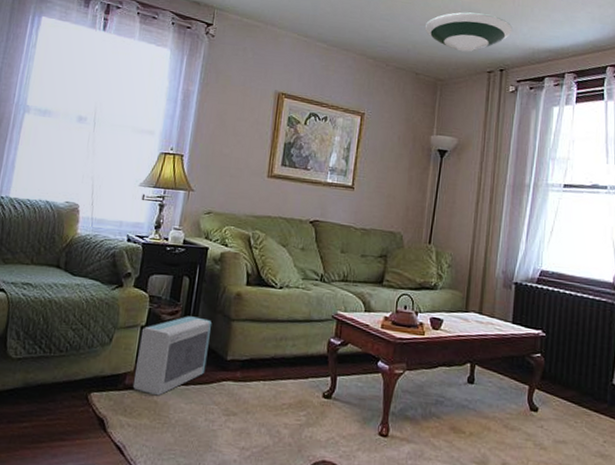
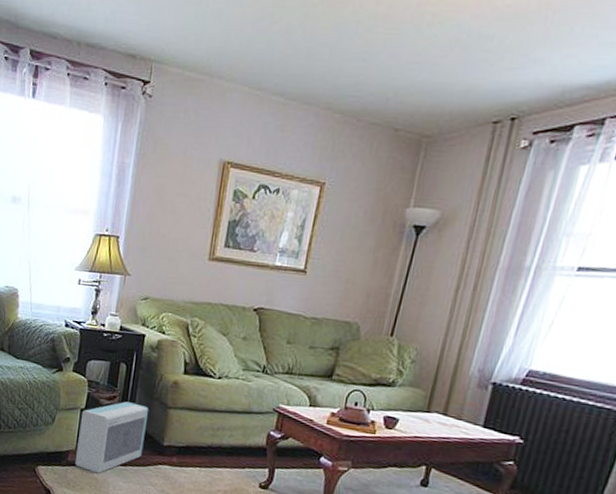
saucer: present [424,12,513,52] -> none [412,40,538,97]

